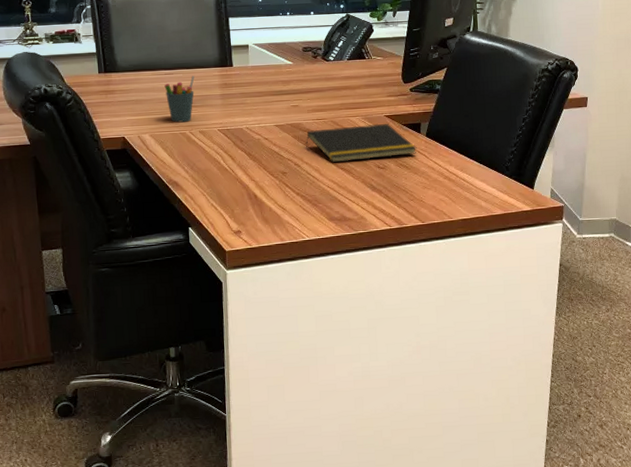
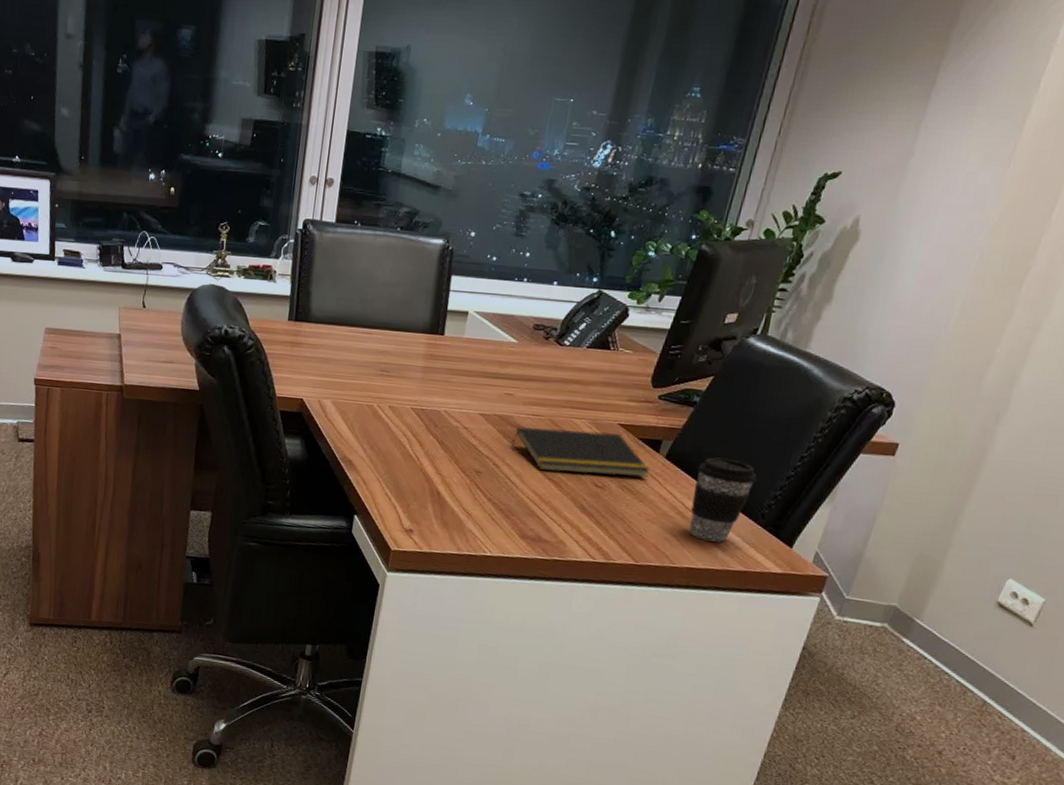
pen holder: present [164,76,195,123] -> none [358,339,397,393]
coffee cup: none [451,129,496,195] -> present [689,457,757,542]

